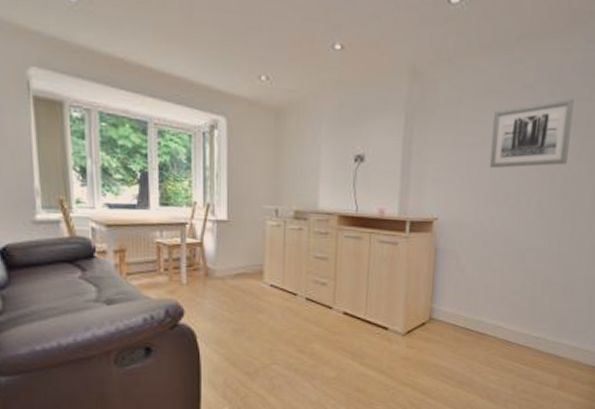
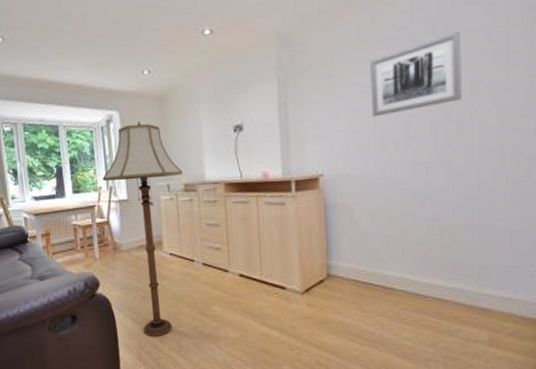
floor lamp: none [198,132,294,373] -> present [102,121,183,336]

